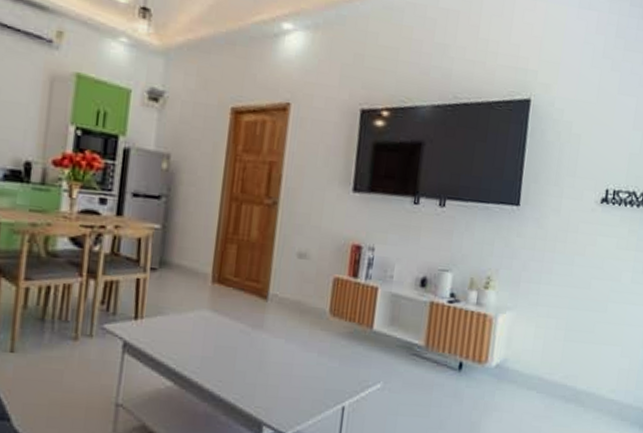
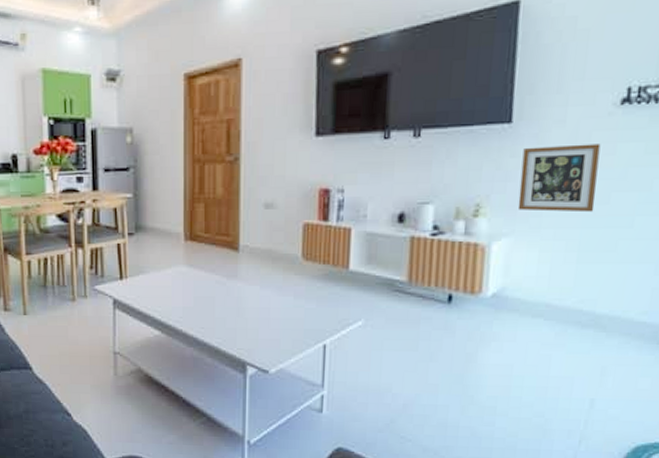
picture frame: none [520,230,585,295] -> present [517,143,601,213]

